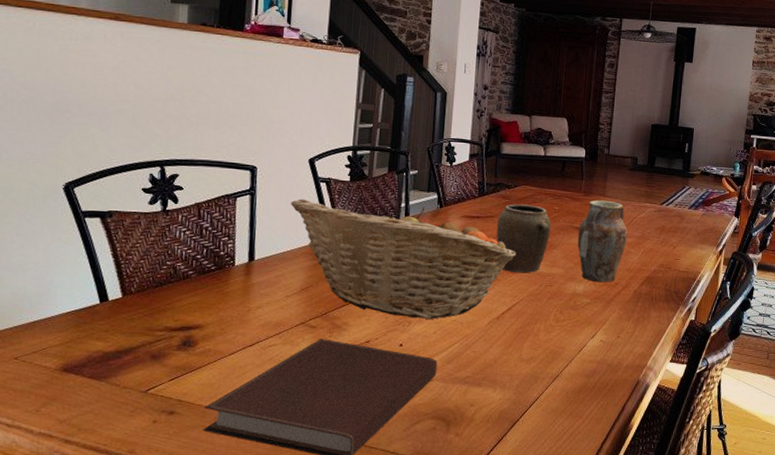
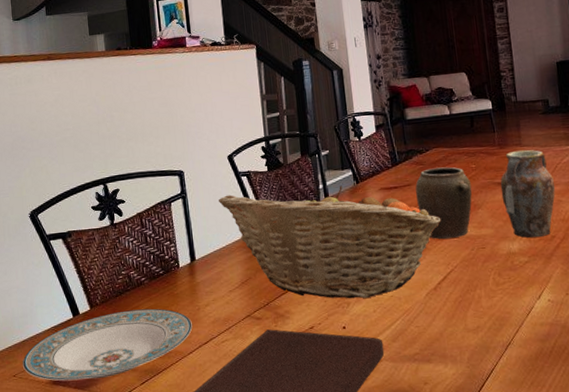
plate: none [29,303,239,371] -> present [23,308,192,381]

